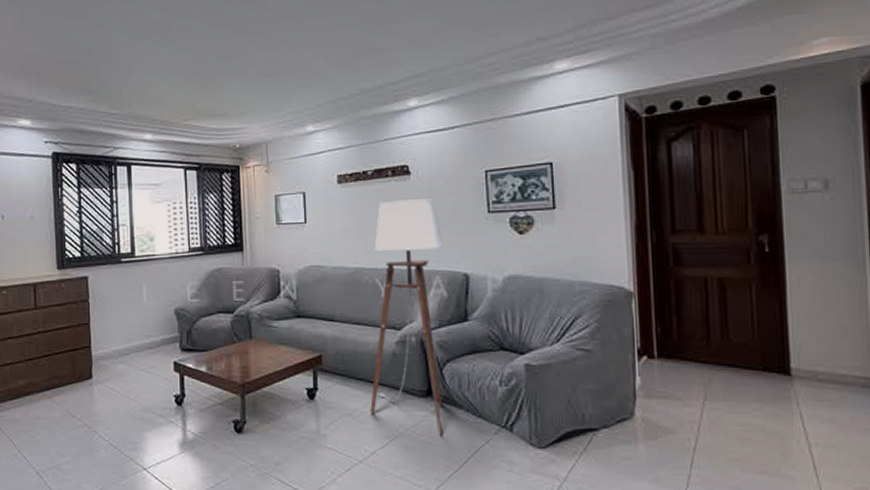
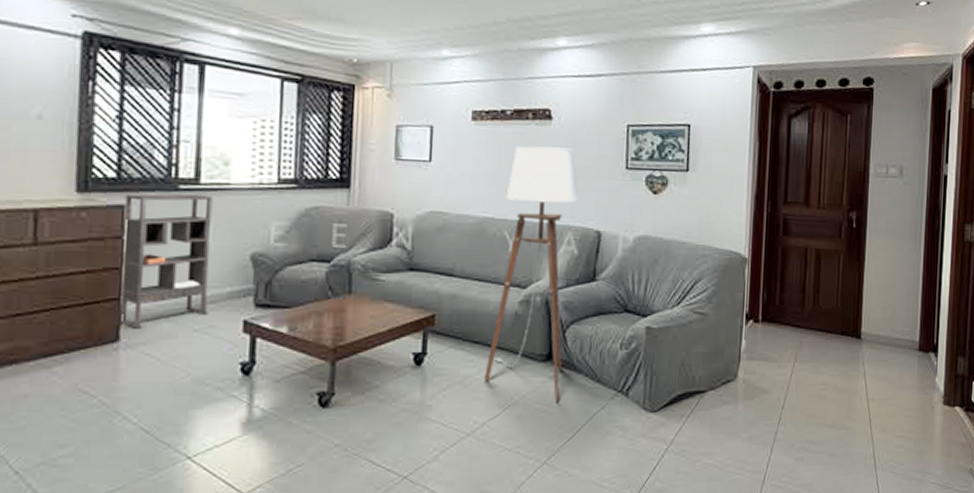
bookshelf: none [87,265,149,369] -> present [119,194,213,329]

